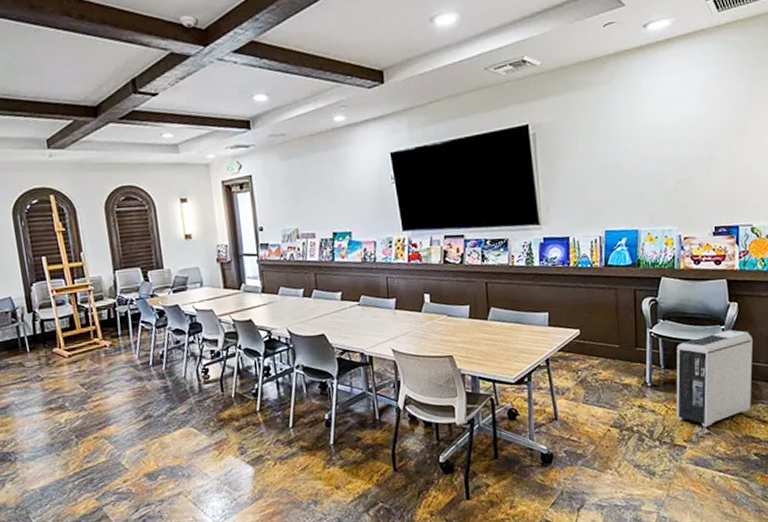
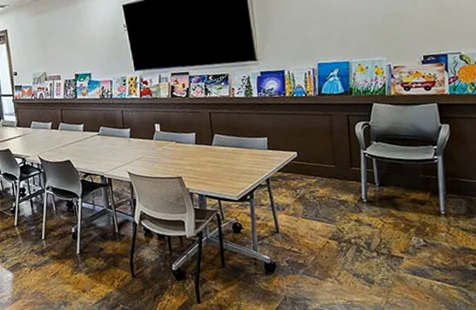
air purifier: present [676,329,753,427] -> none [390,149,467,240]

